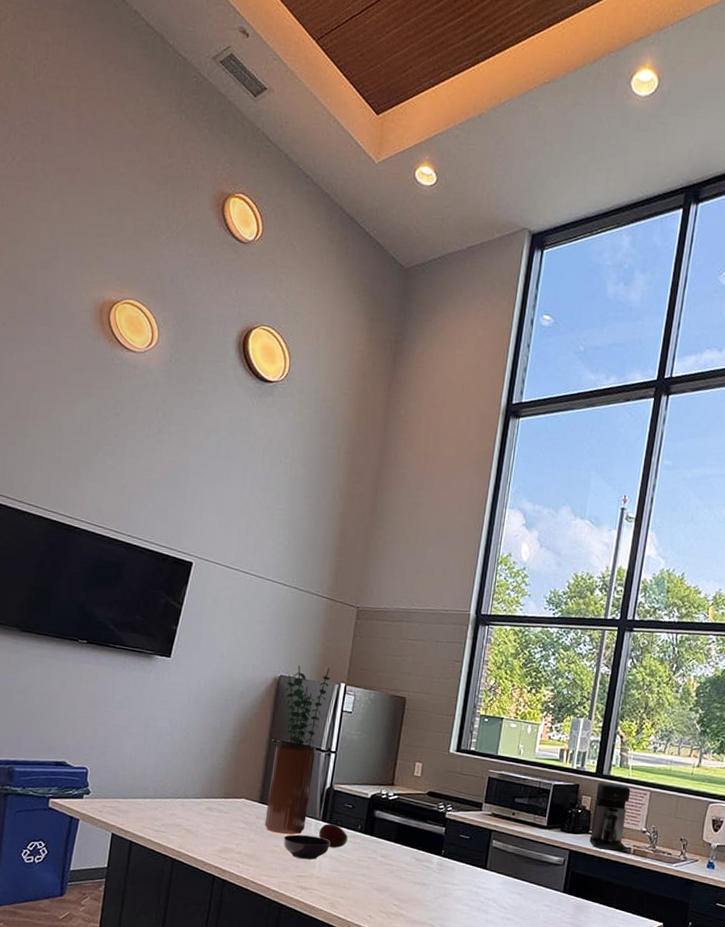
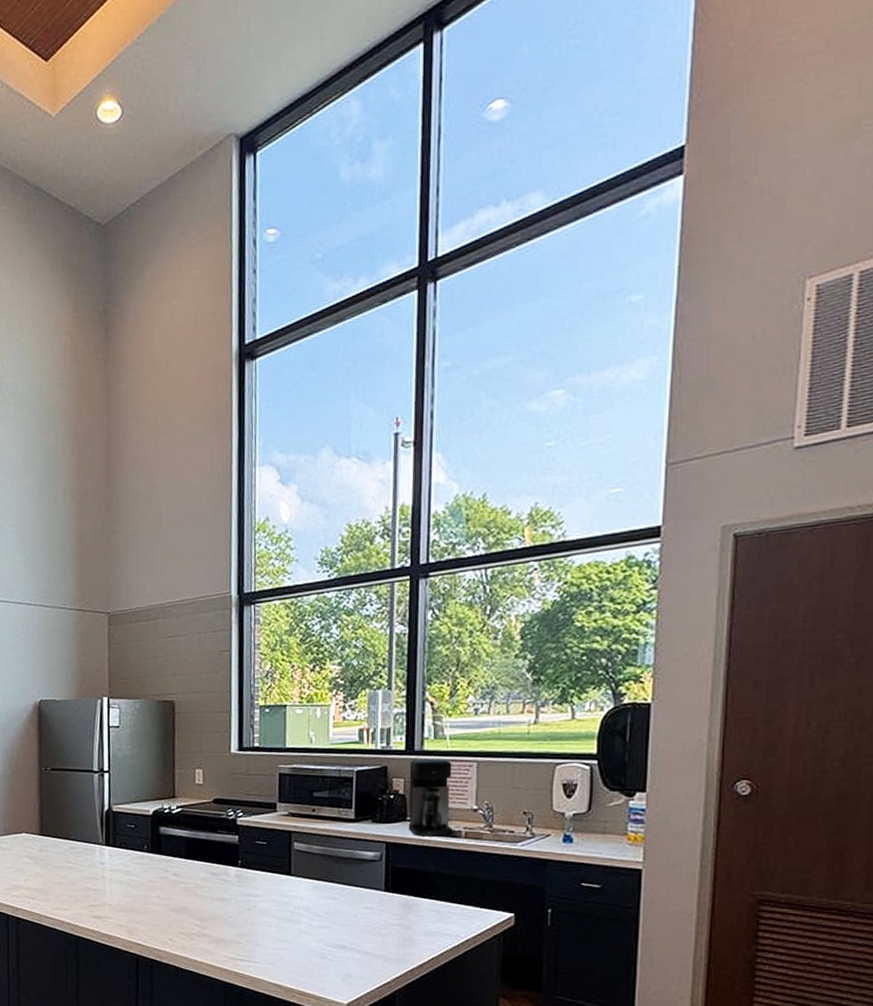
vase: present [264,665,330,835] -> none [47,683,91,865]
bowl: present [283,834,331,860] -> none [69,863,118,888]
fruit: present [319,823,348,849] -> none [105,846,135,873]

